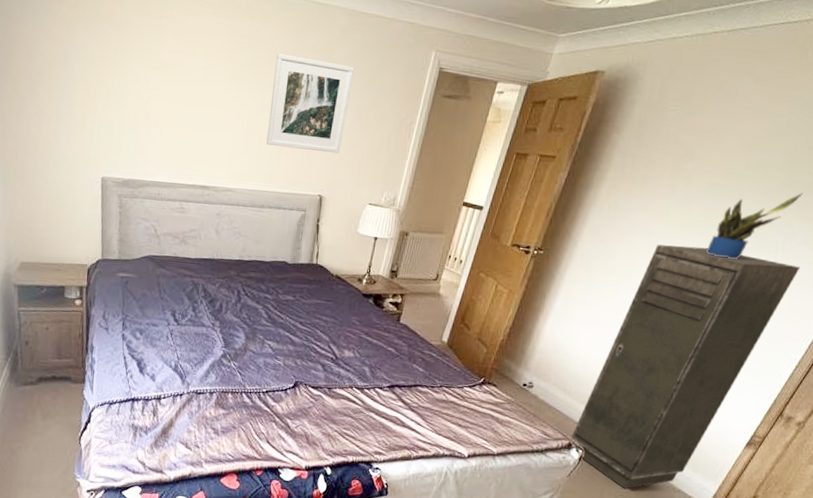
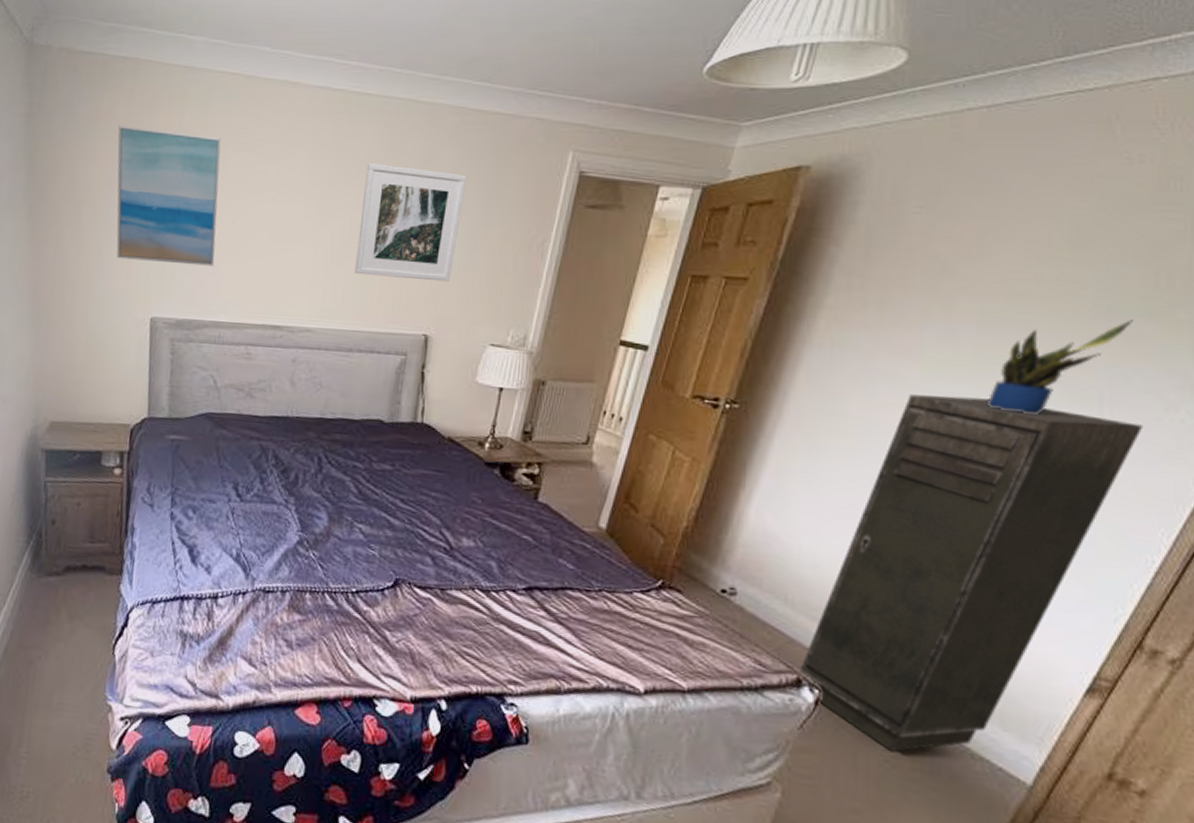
wall art: none [68,10,157,136] -> present [116,126,221,266]

